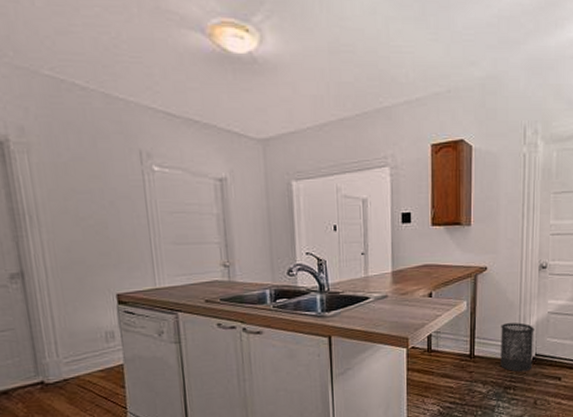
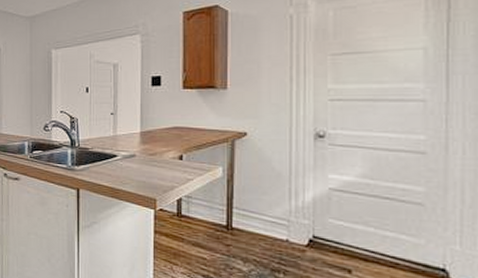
trash can: present [500,322,535,372] -> none [265,196,311,255]

